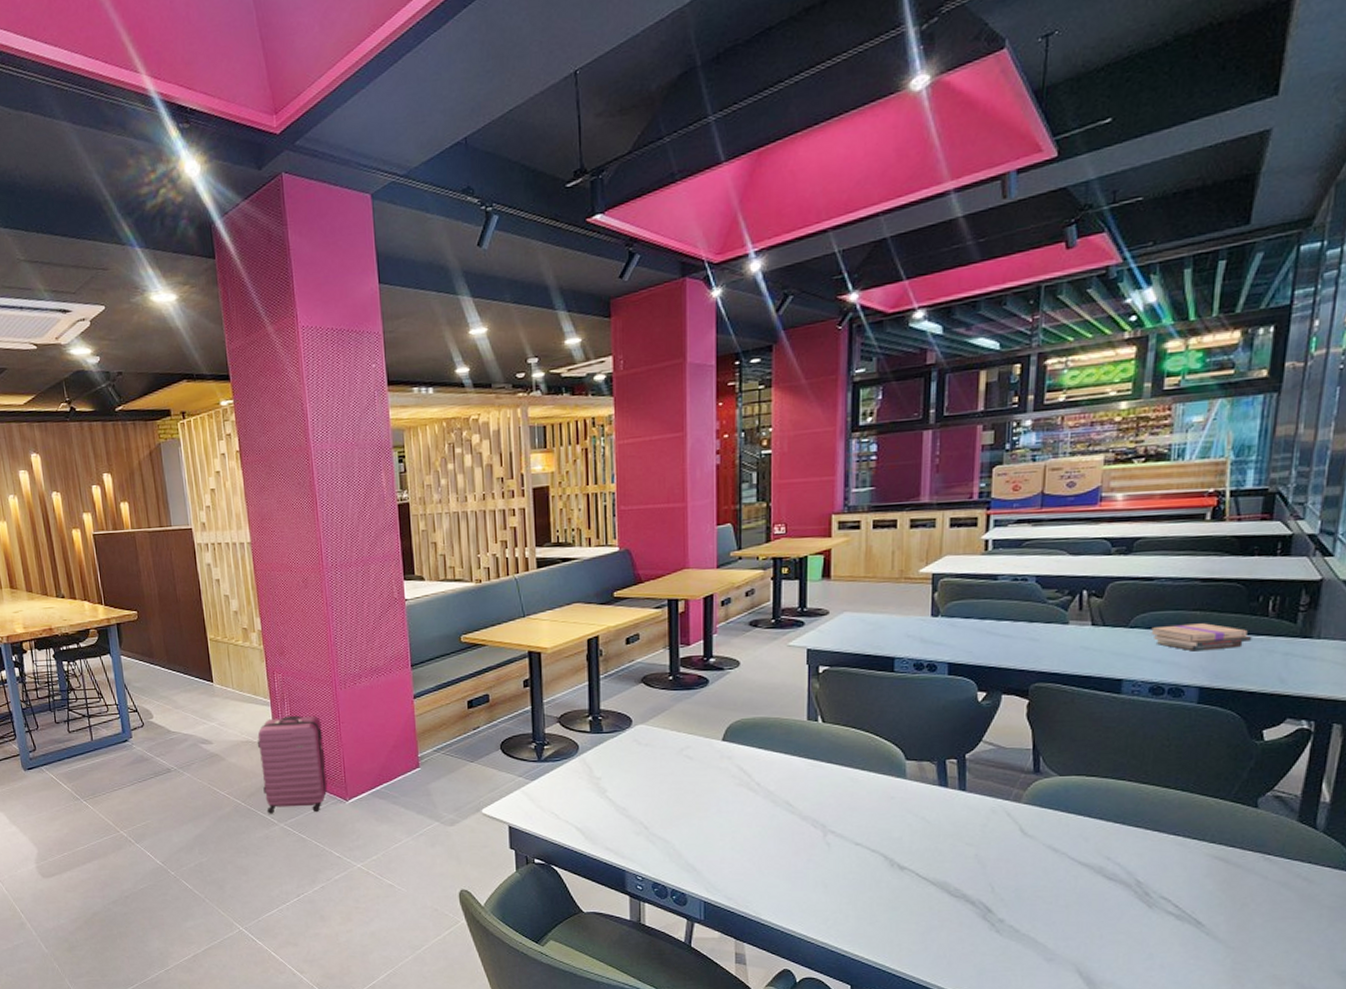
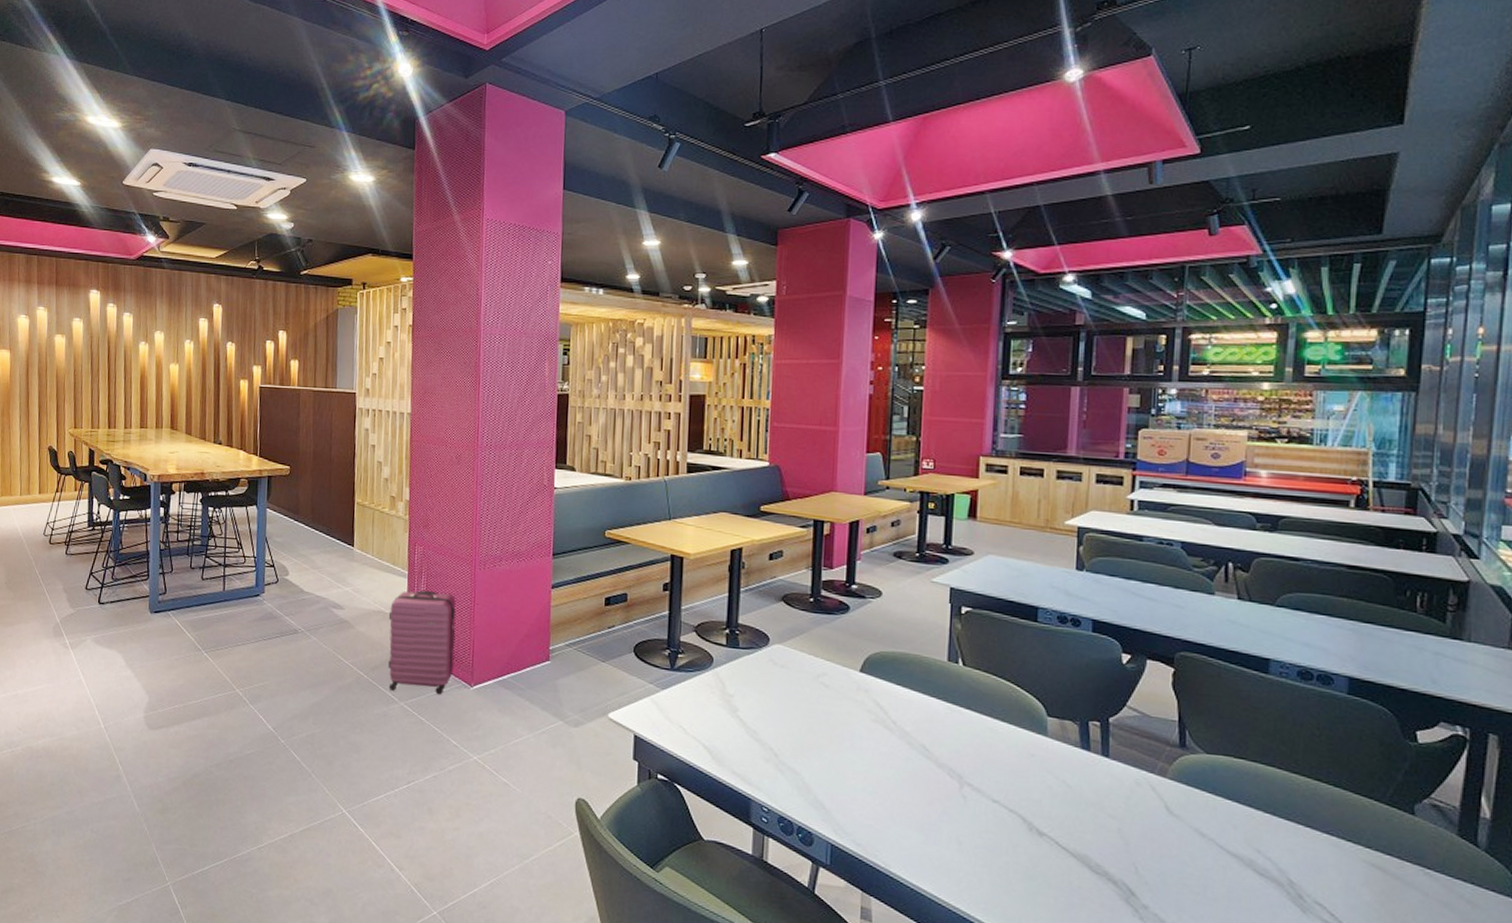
books: present [1151,623,1252,652] -> none [1298,609,1401,641]

